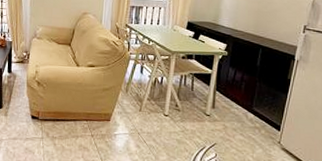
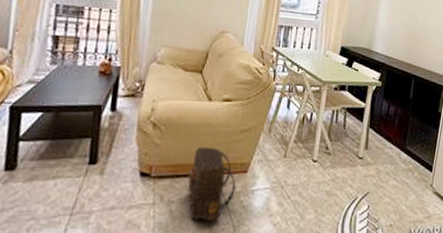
backpack: none [65,100,102,154] -> present [187,147,236,221]

